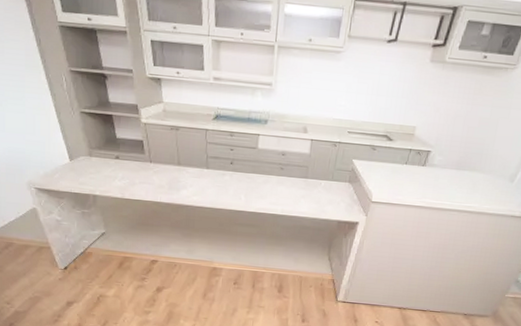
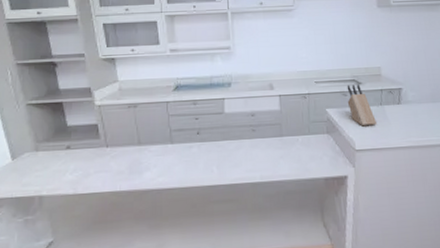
knife block: none [374,139,398,181] -> present [347,84,376,125]

